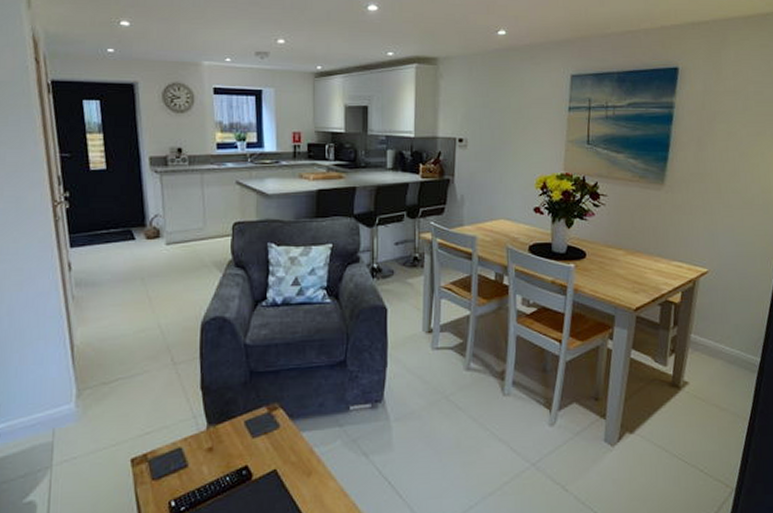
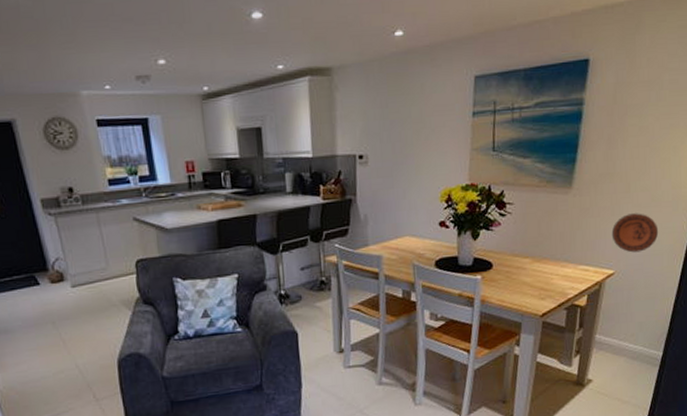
decorative plate: none [704,214,751,253] -> present [611,213,659,253]

